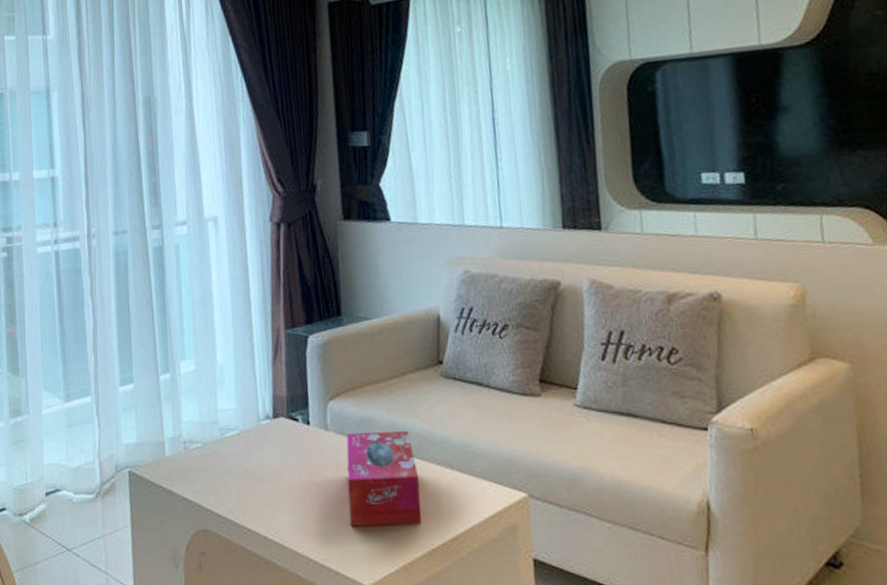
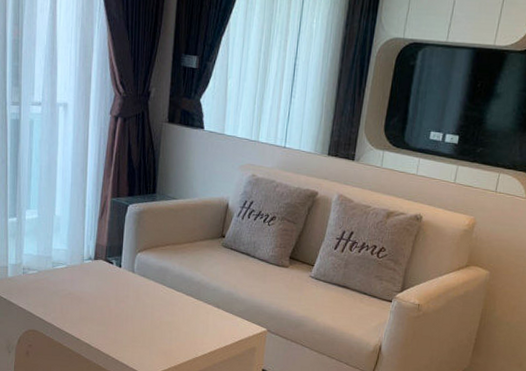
tissue box: present [346,431,422,527] -> none [141,276,195,342]

